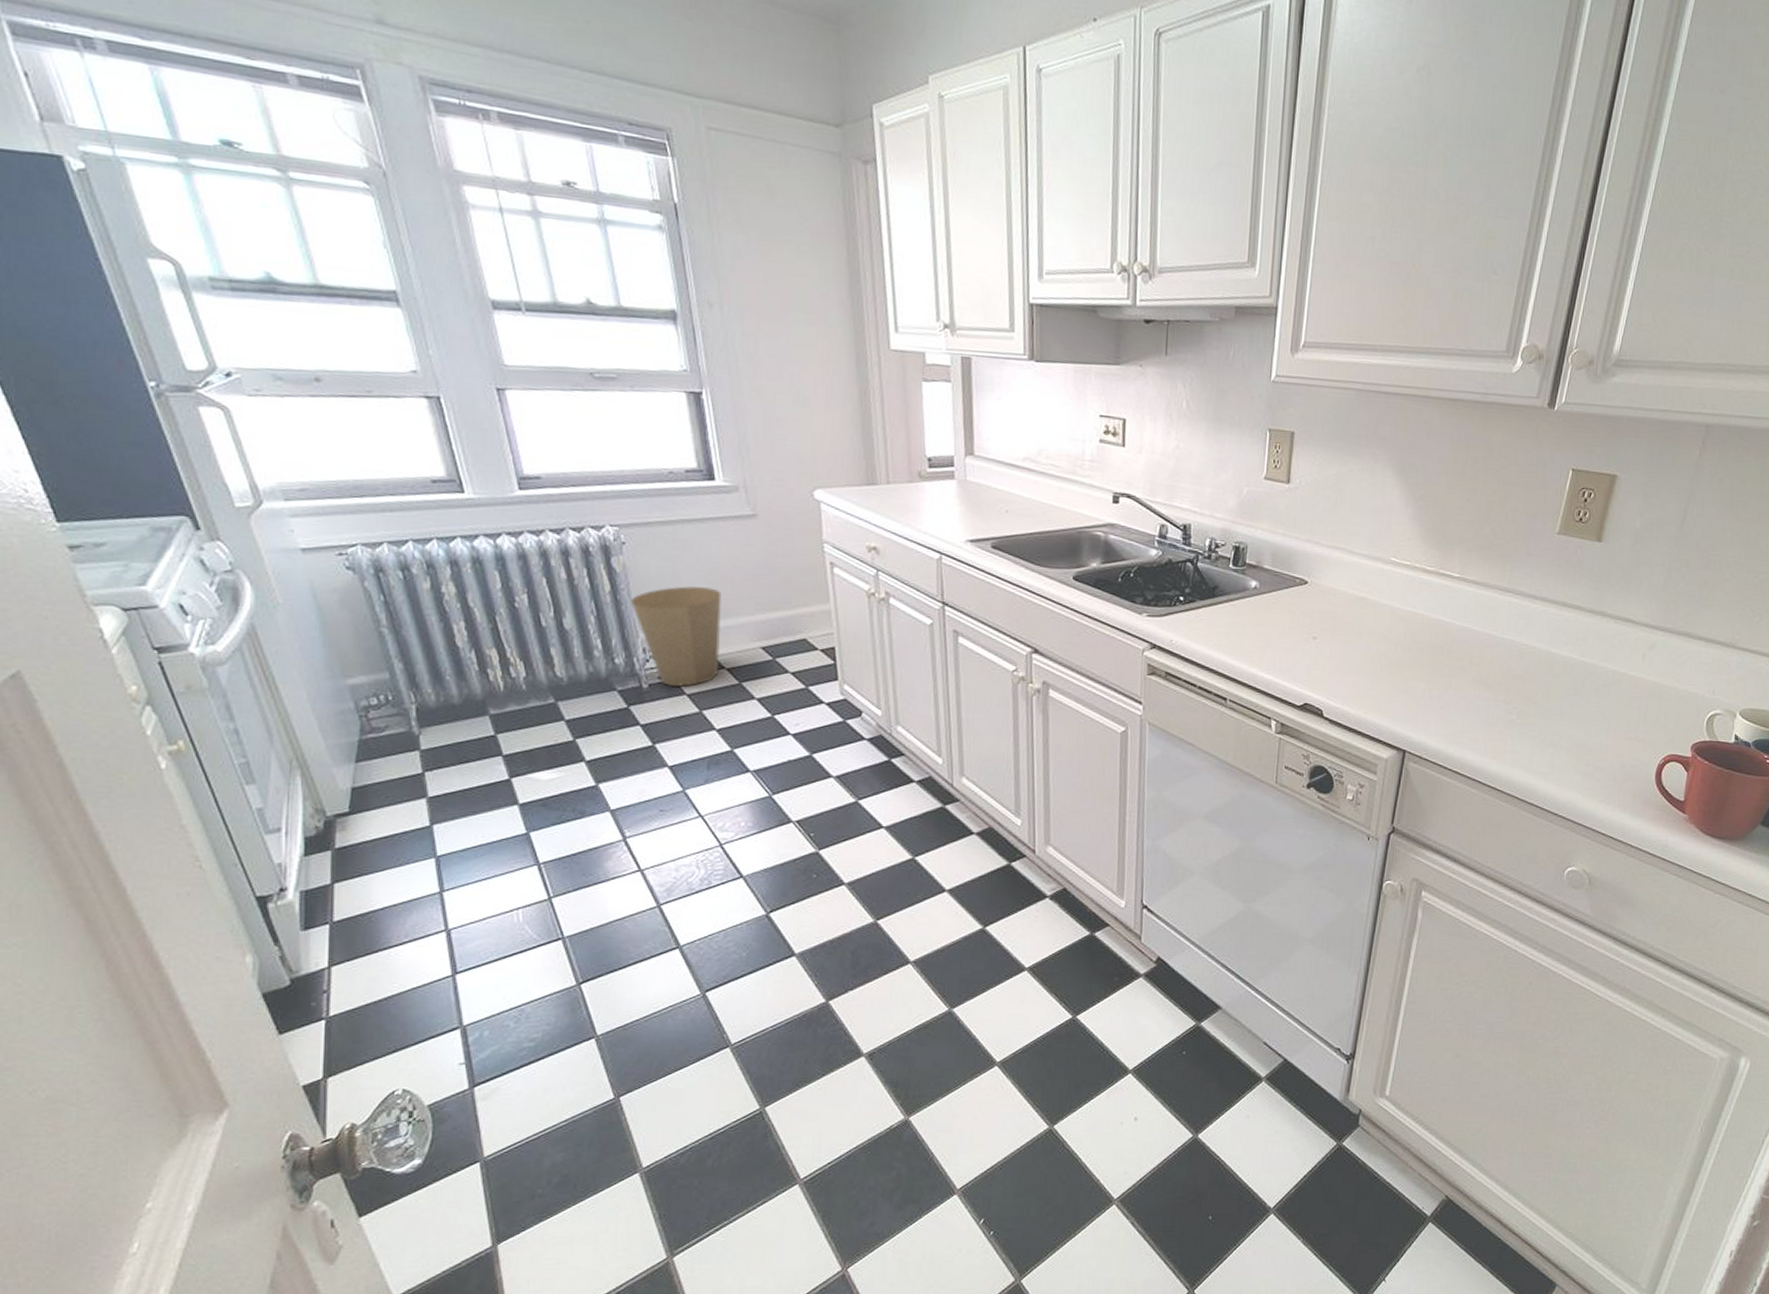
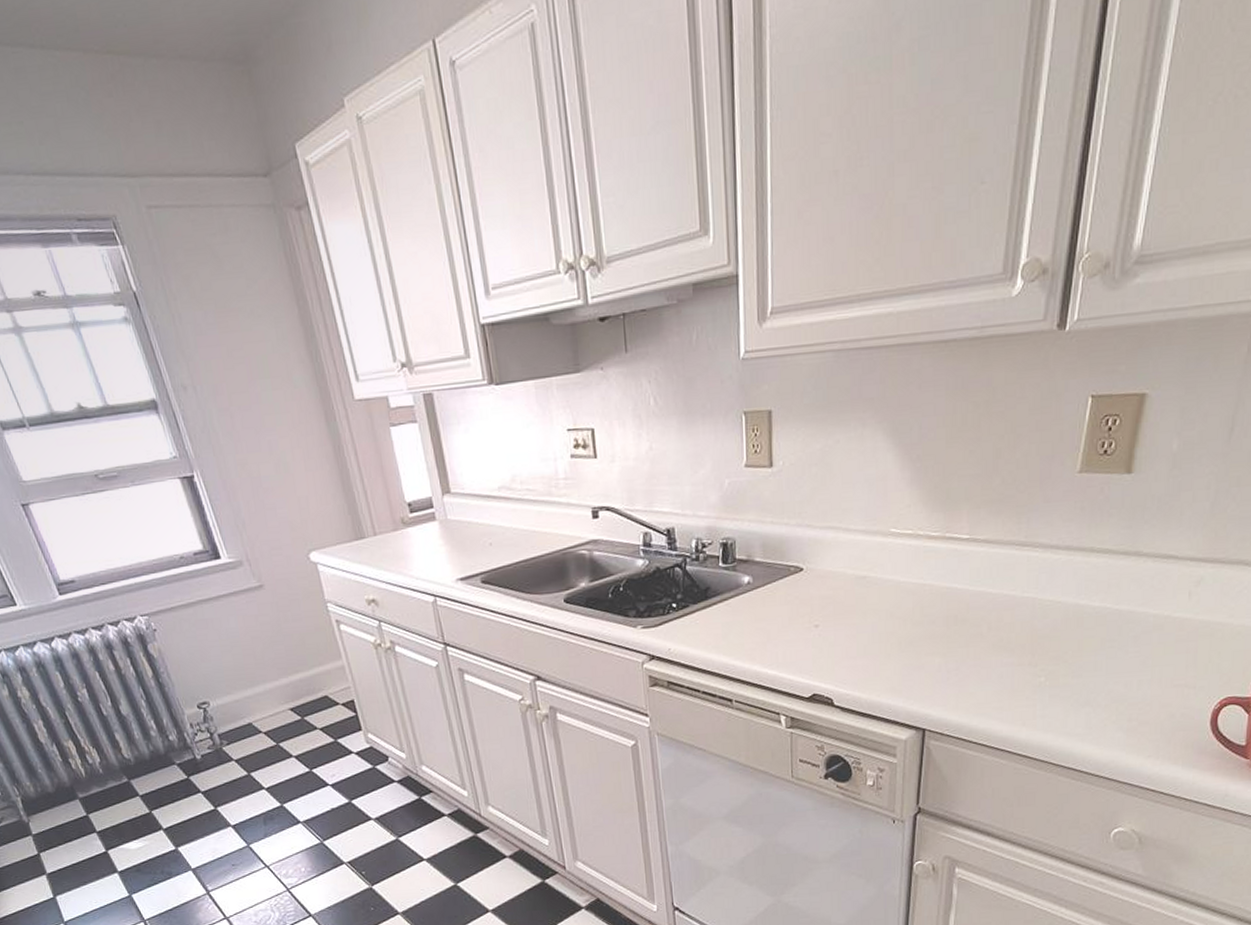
trash can: present [631,586,722,687] -> none [172,660,257,755]

